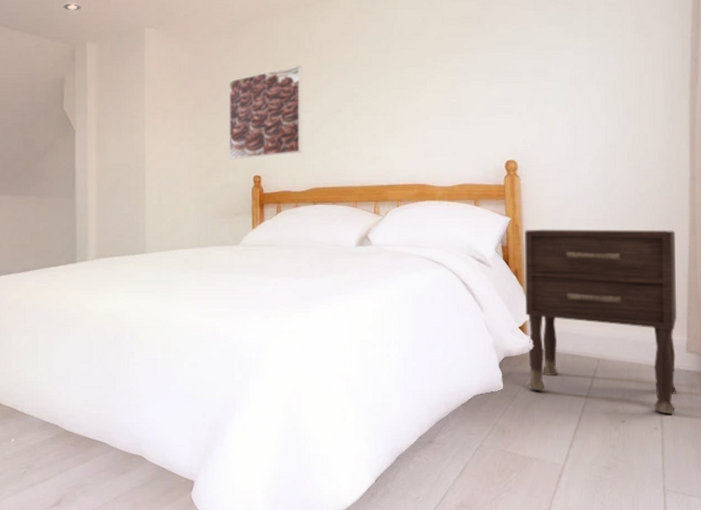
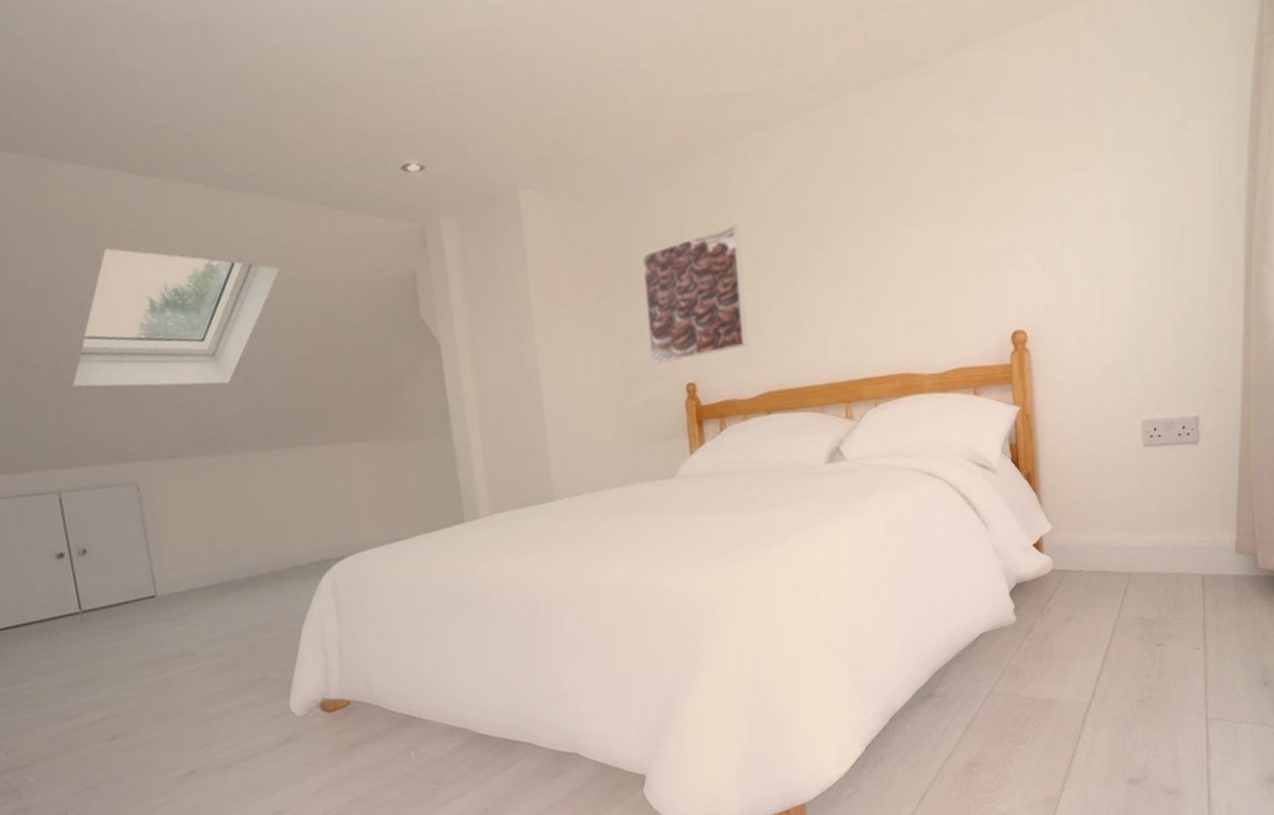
nightstand: present [524,229,677,414] -> none [1038,402,1226,630]

